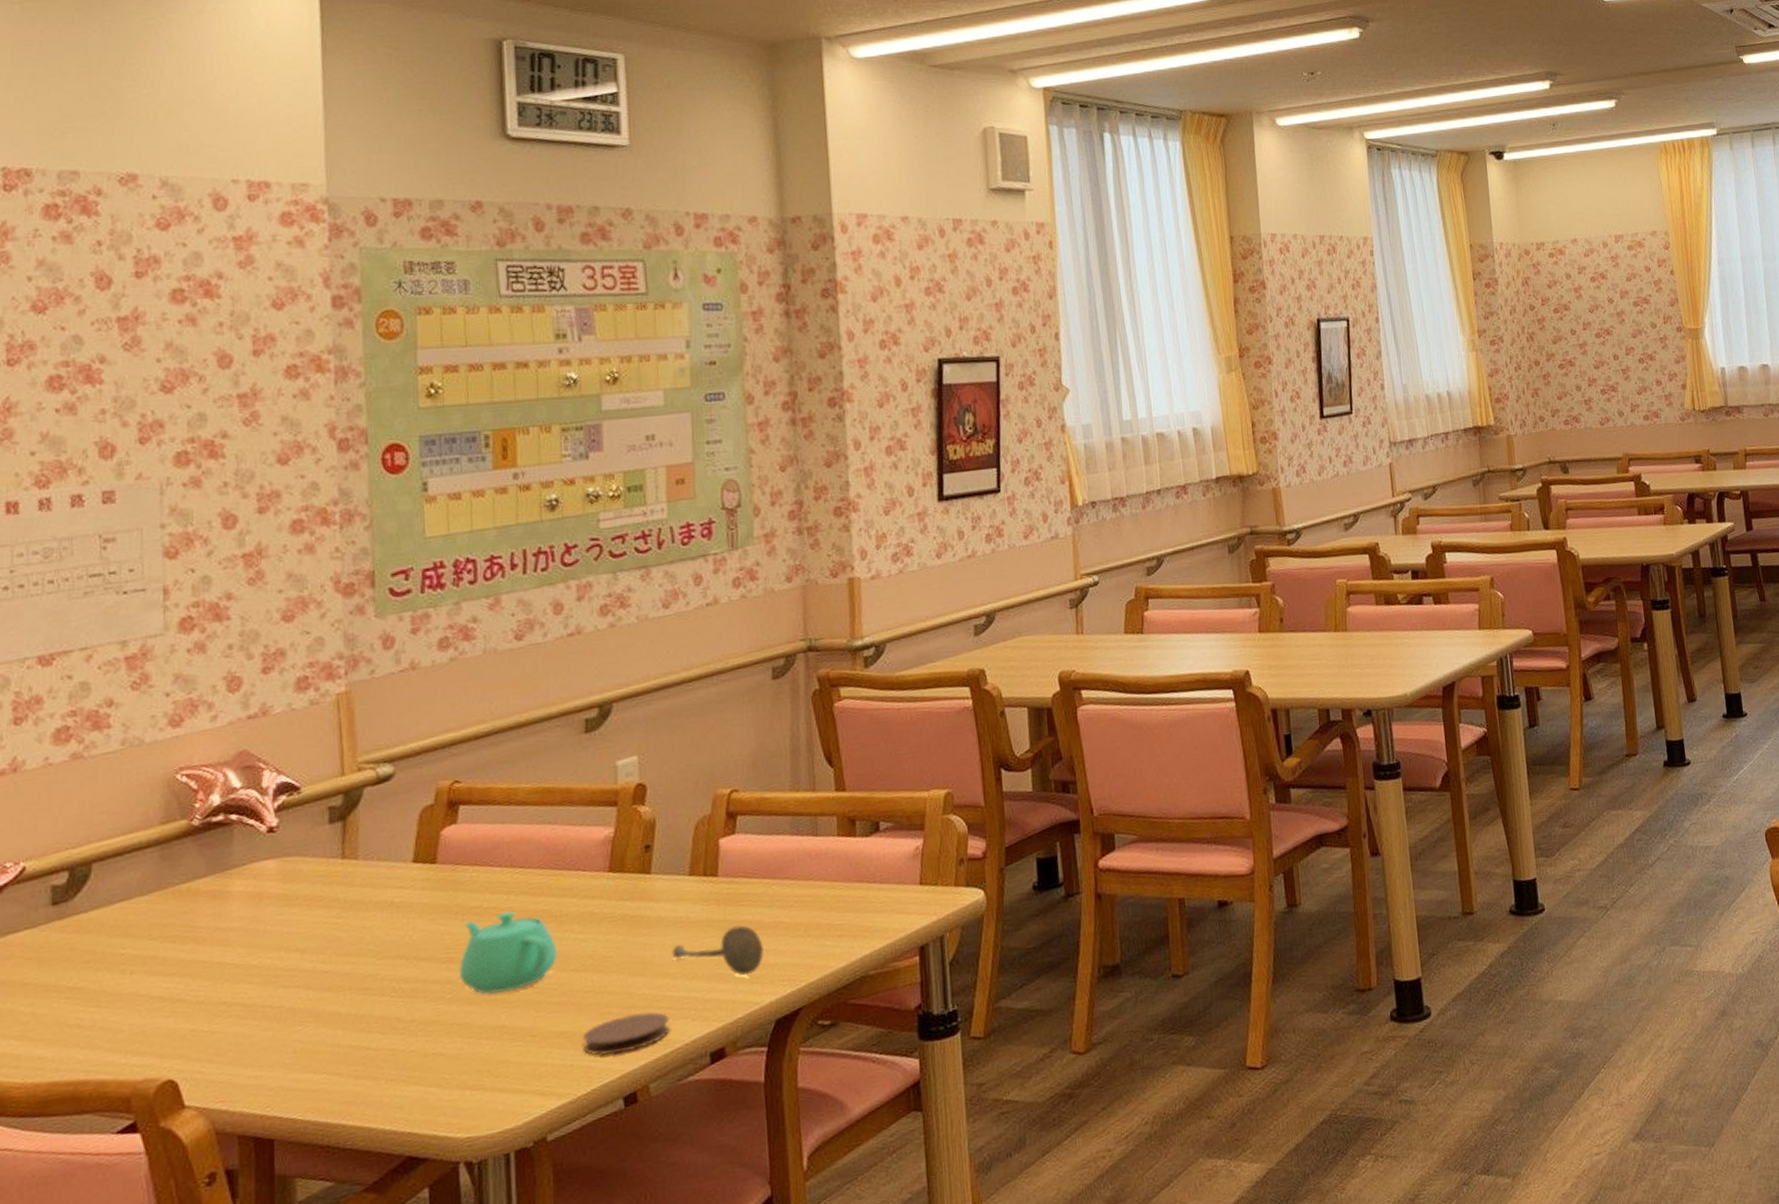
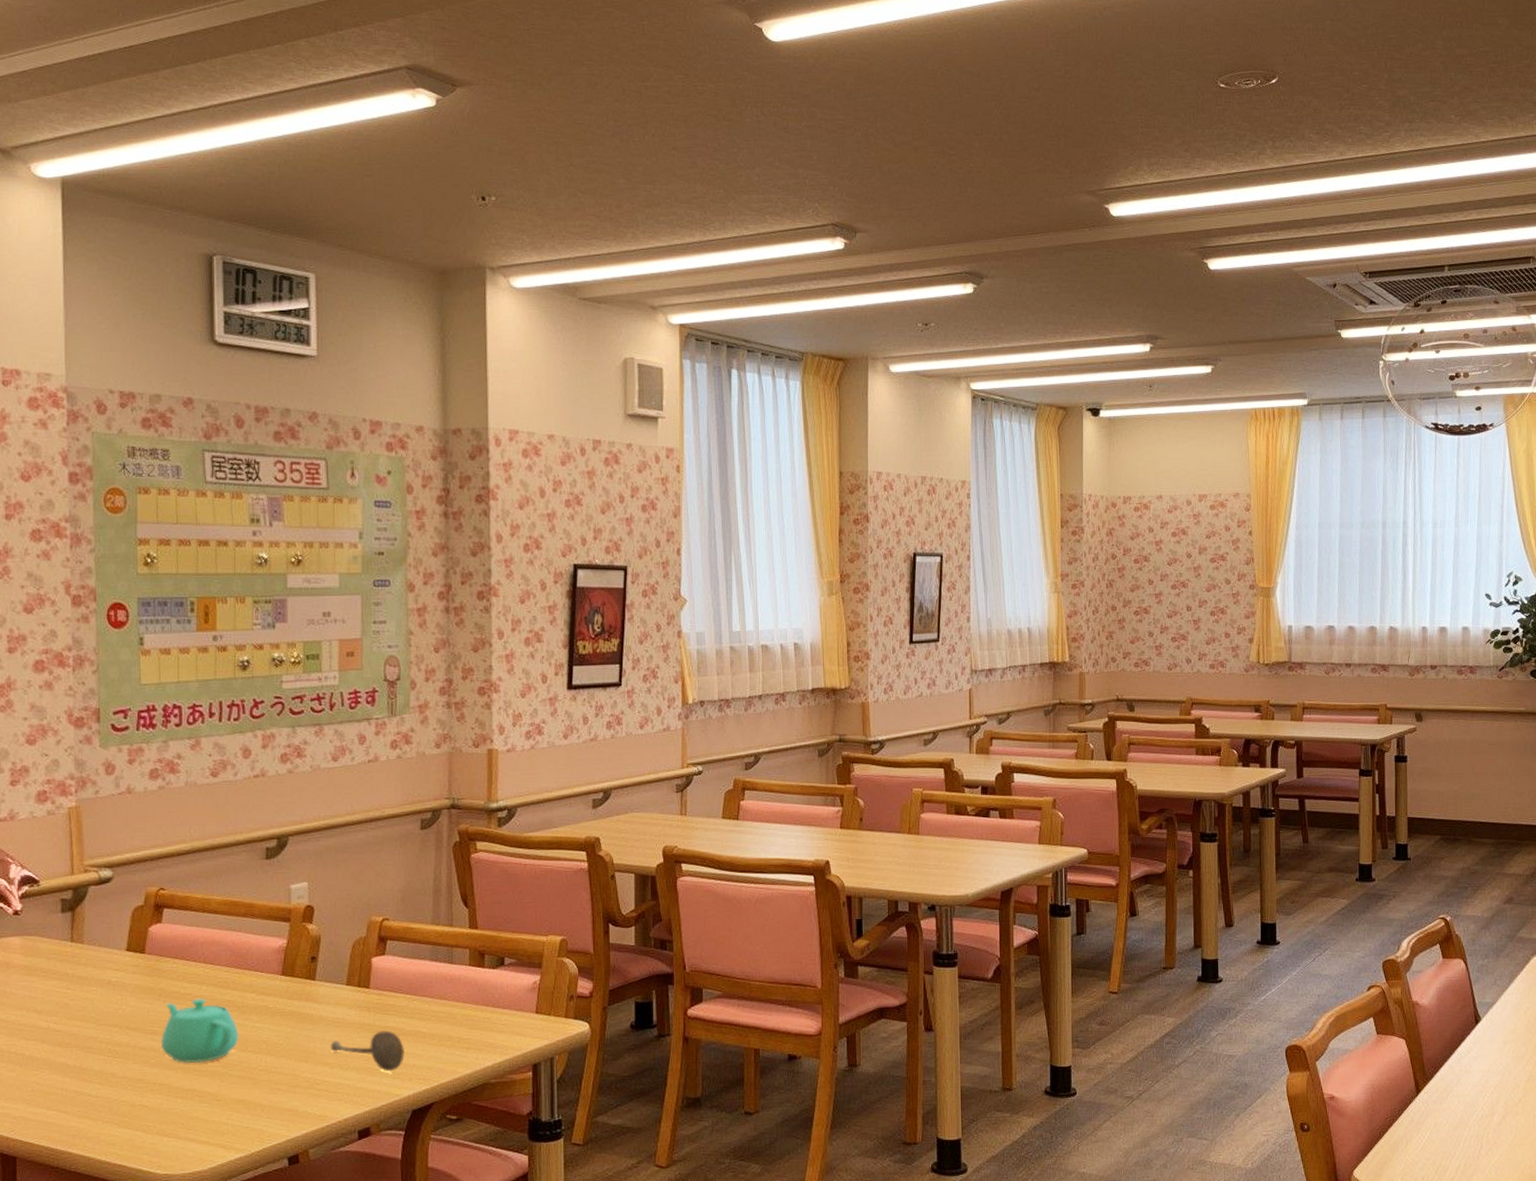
coaster: present [582,1012,670,1056] -> none [256,1091,327,1122]

